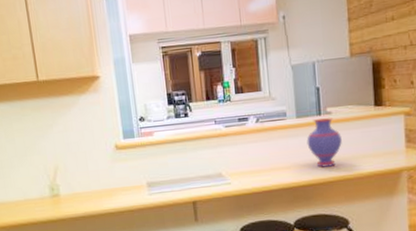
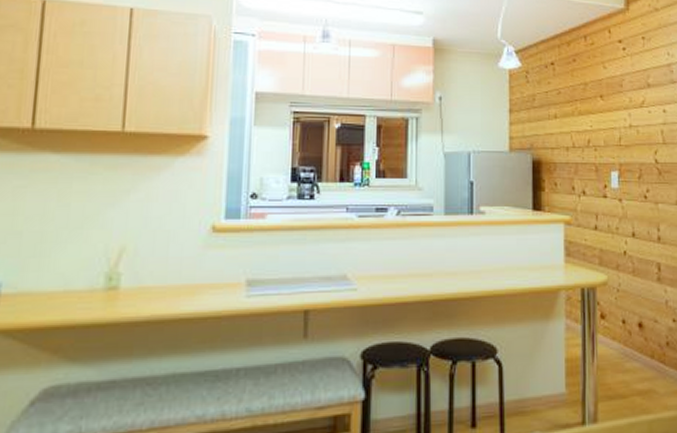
vase: present [306,118,342,168] -> none [454,219,494,279]

